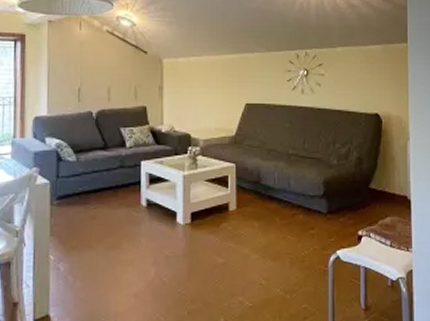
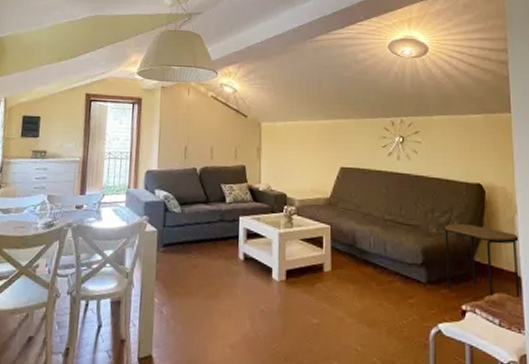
side table: none [343,154,410,221] -> present [443,224,520,300]

